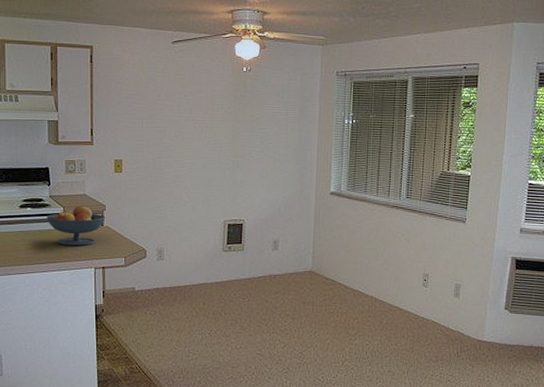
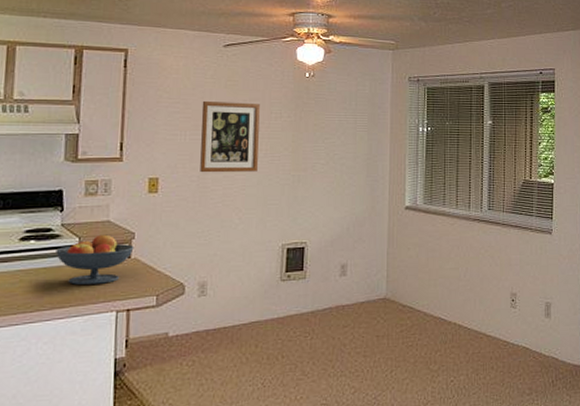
wall art: none [155,92,204,157] -> present [200,100,260,173]

